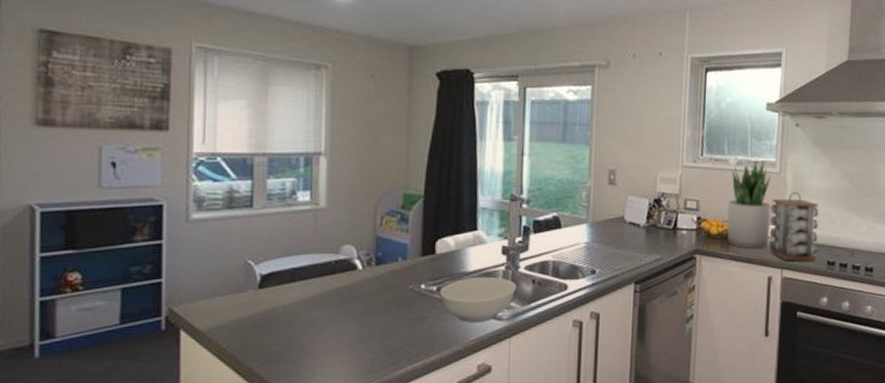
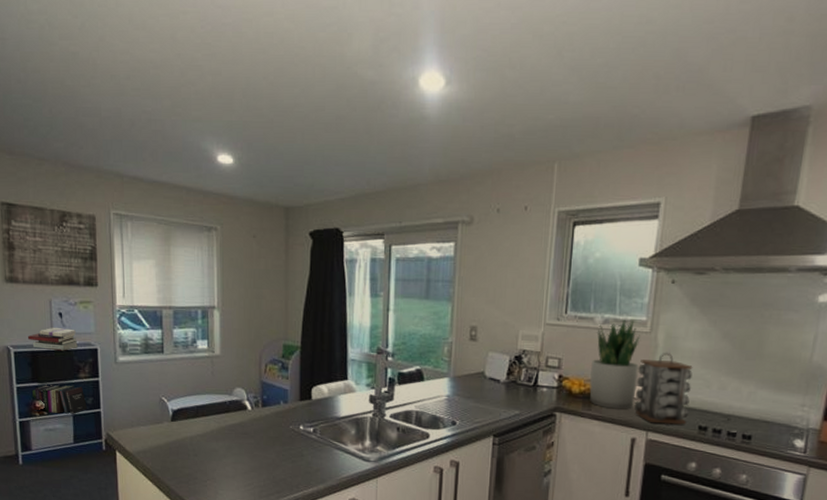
books: none [62,179,135,209] -> present [27,327,77,351]
books: none [63,250,143,288] -> present [32,384,87,414]
bowl: present [440,276,517,322] -> none [316,421,383,462]

